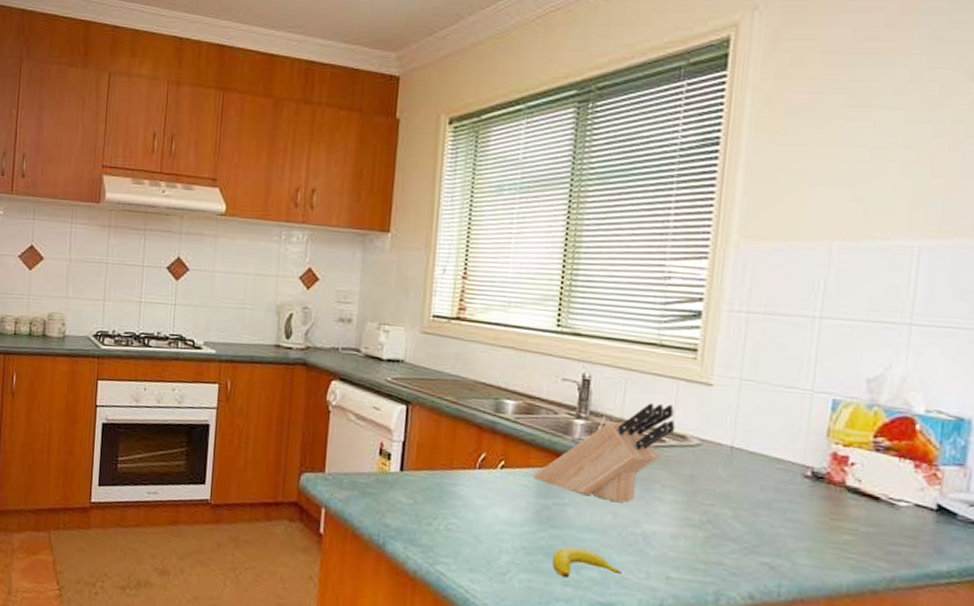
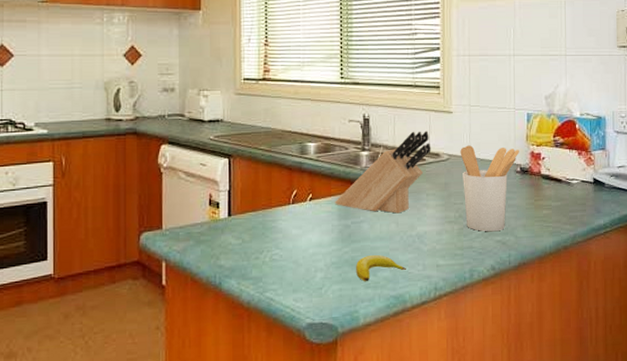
utensil holder: none [716,431,813,551] -> present [460,145,519,232]

